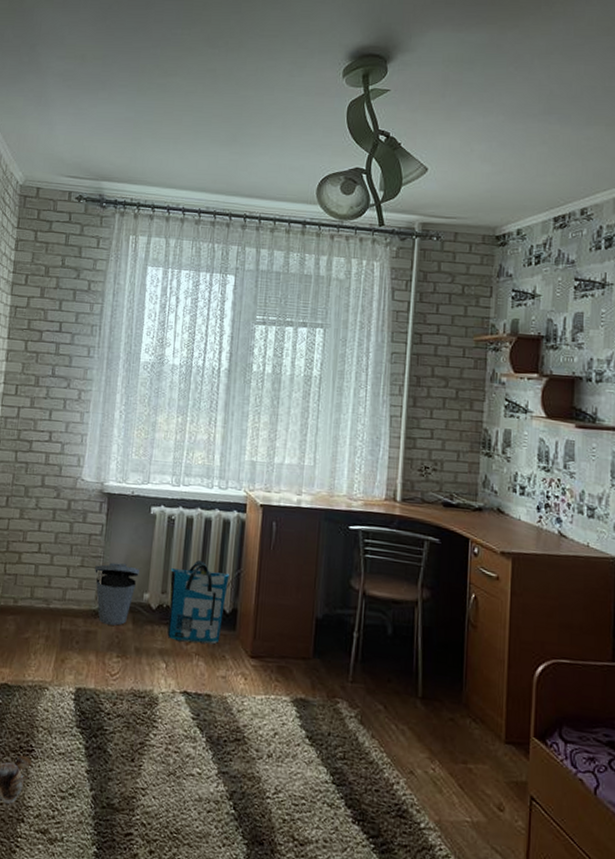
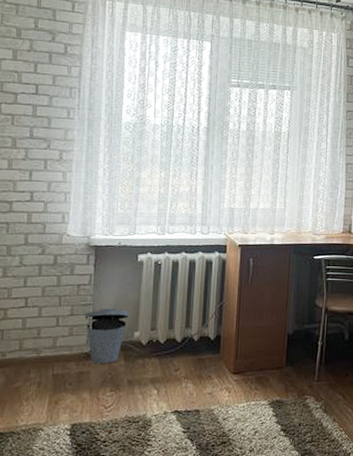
tote bag: present [167,560,229,645] -> none [157,298,213,369]

